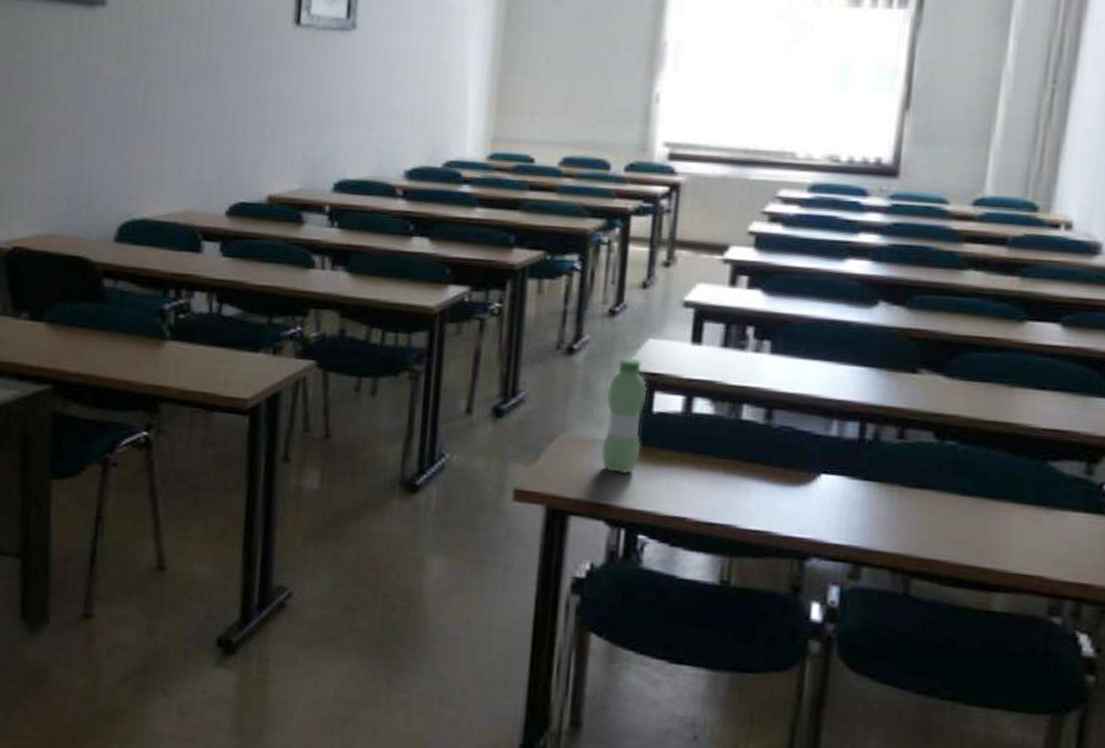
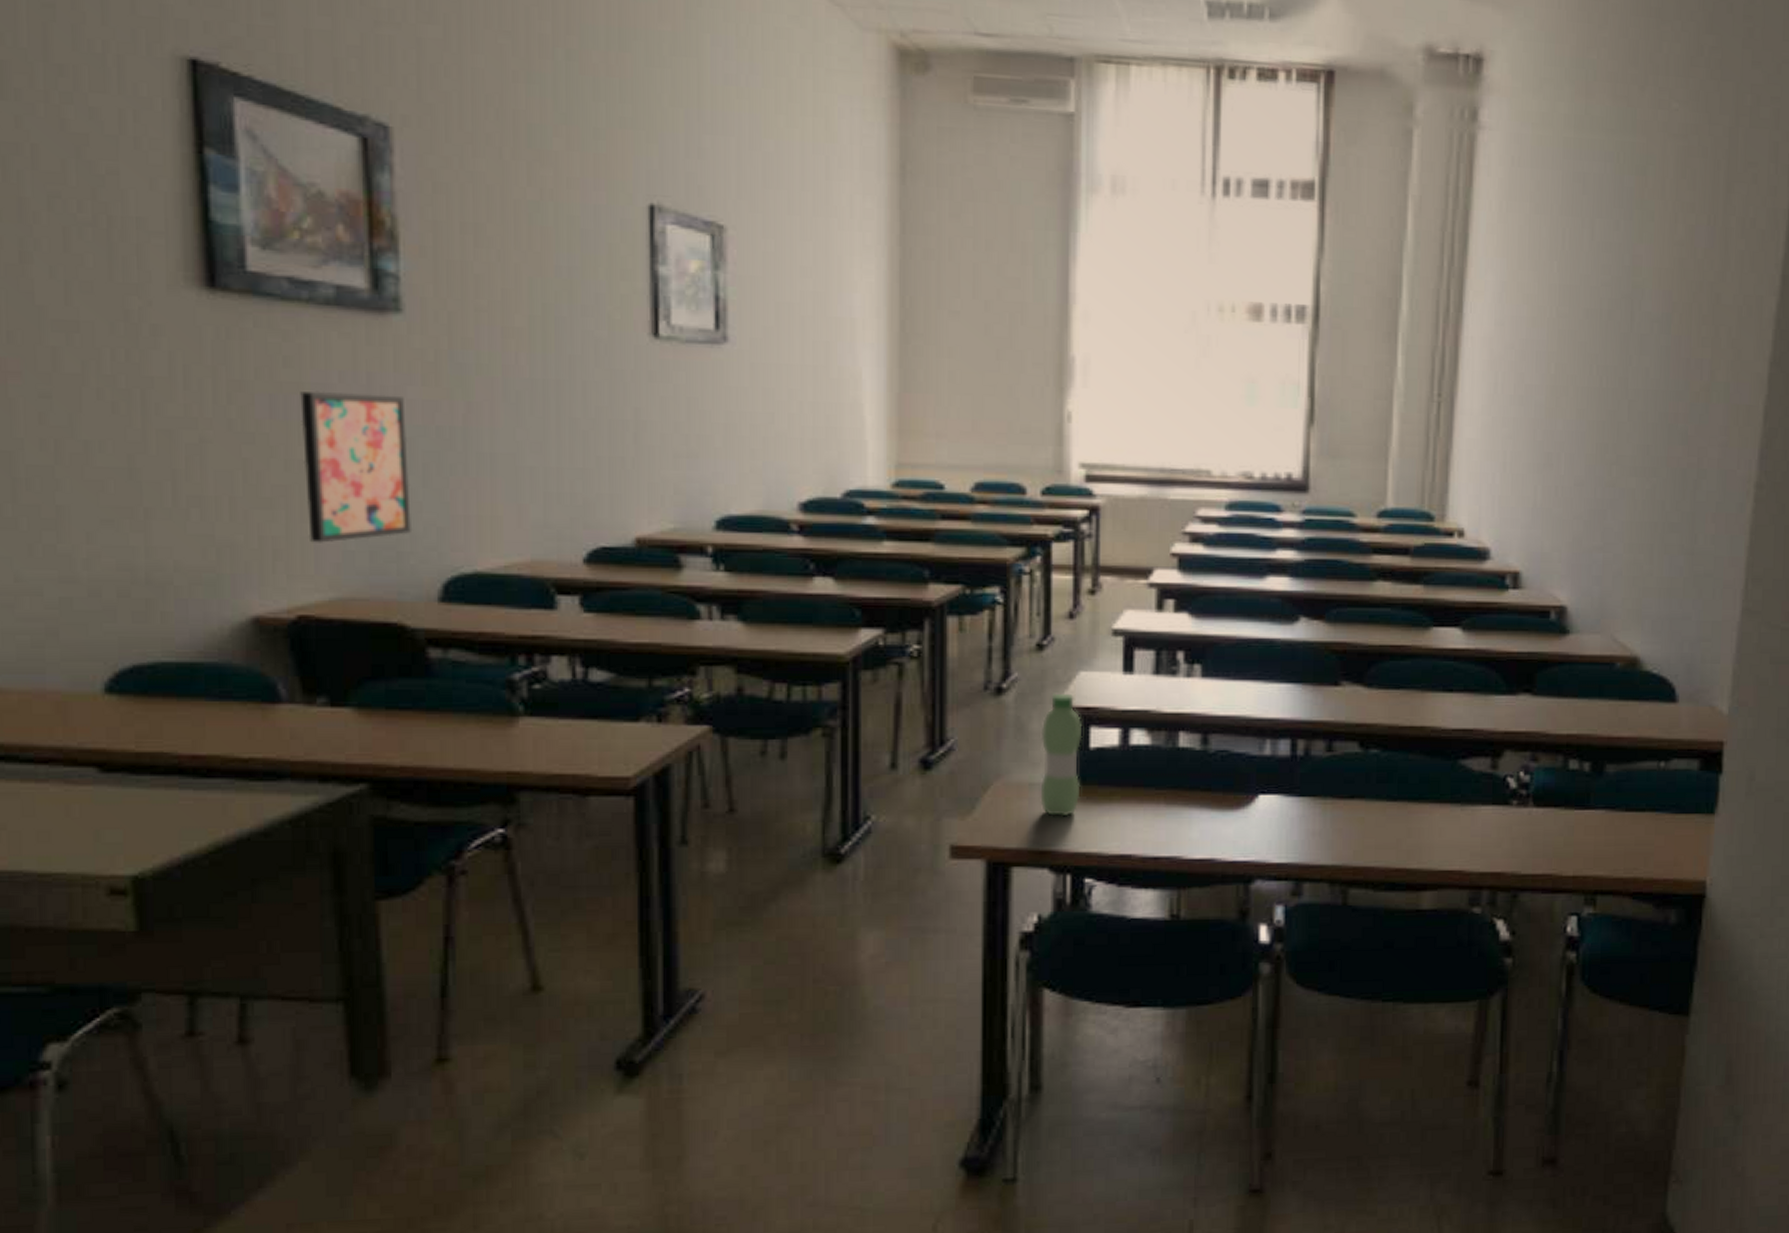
wall art: none [26,68,102,190] -> present [300,390,413,543]

